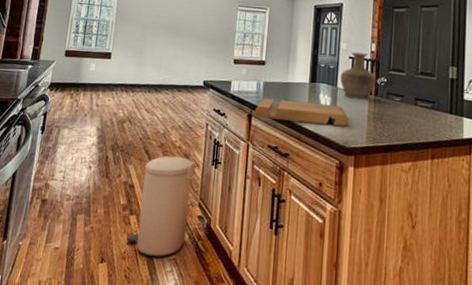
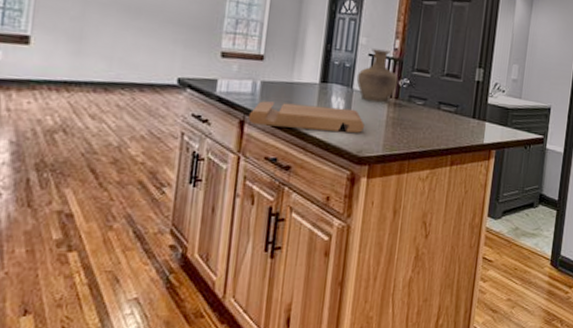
pedal bin: present [126,156,196,259] -> none [62,174,166,301]

